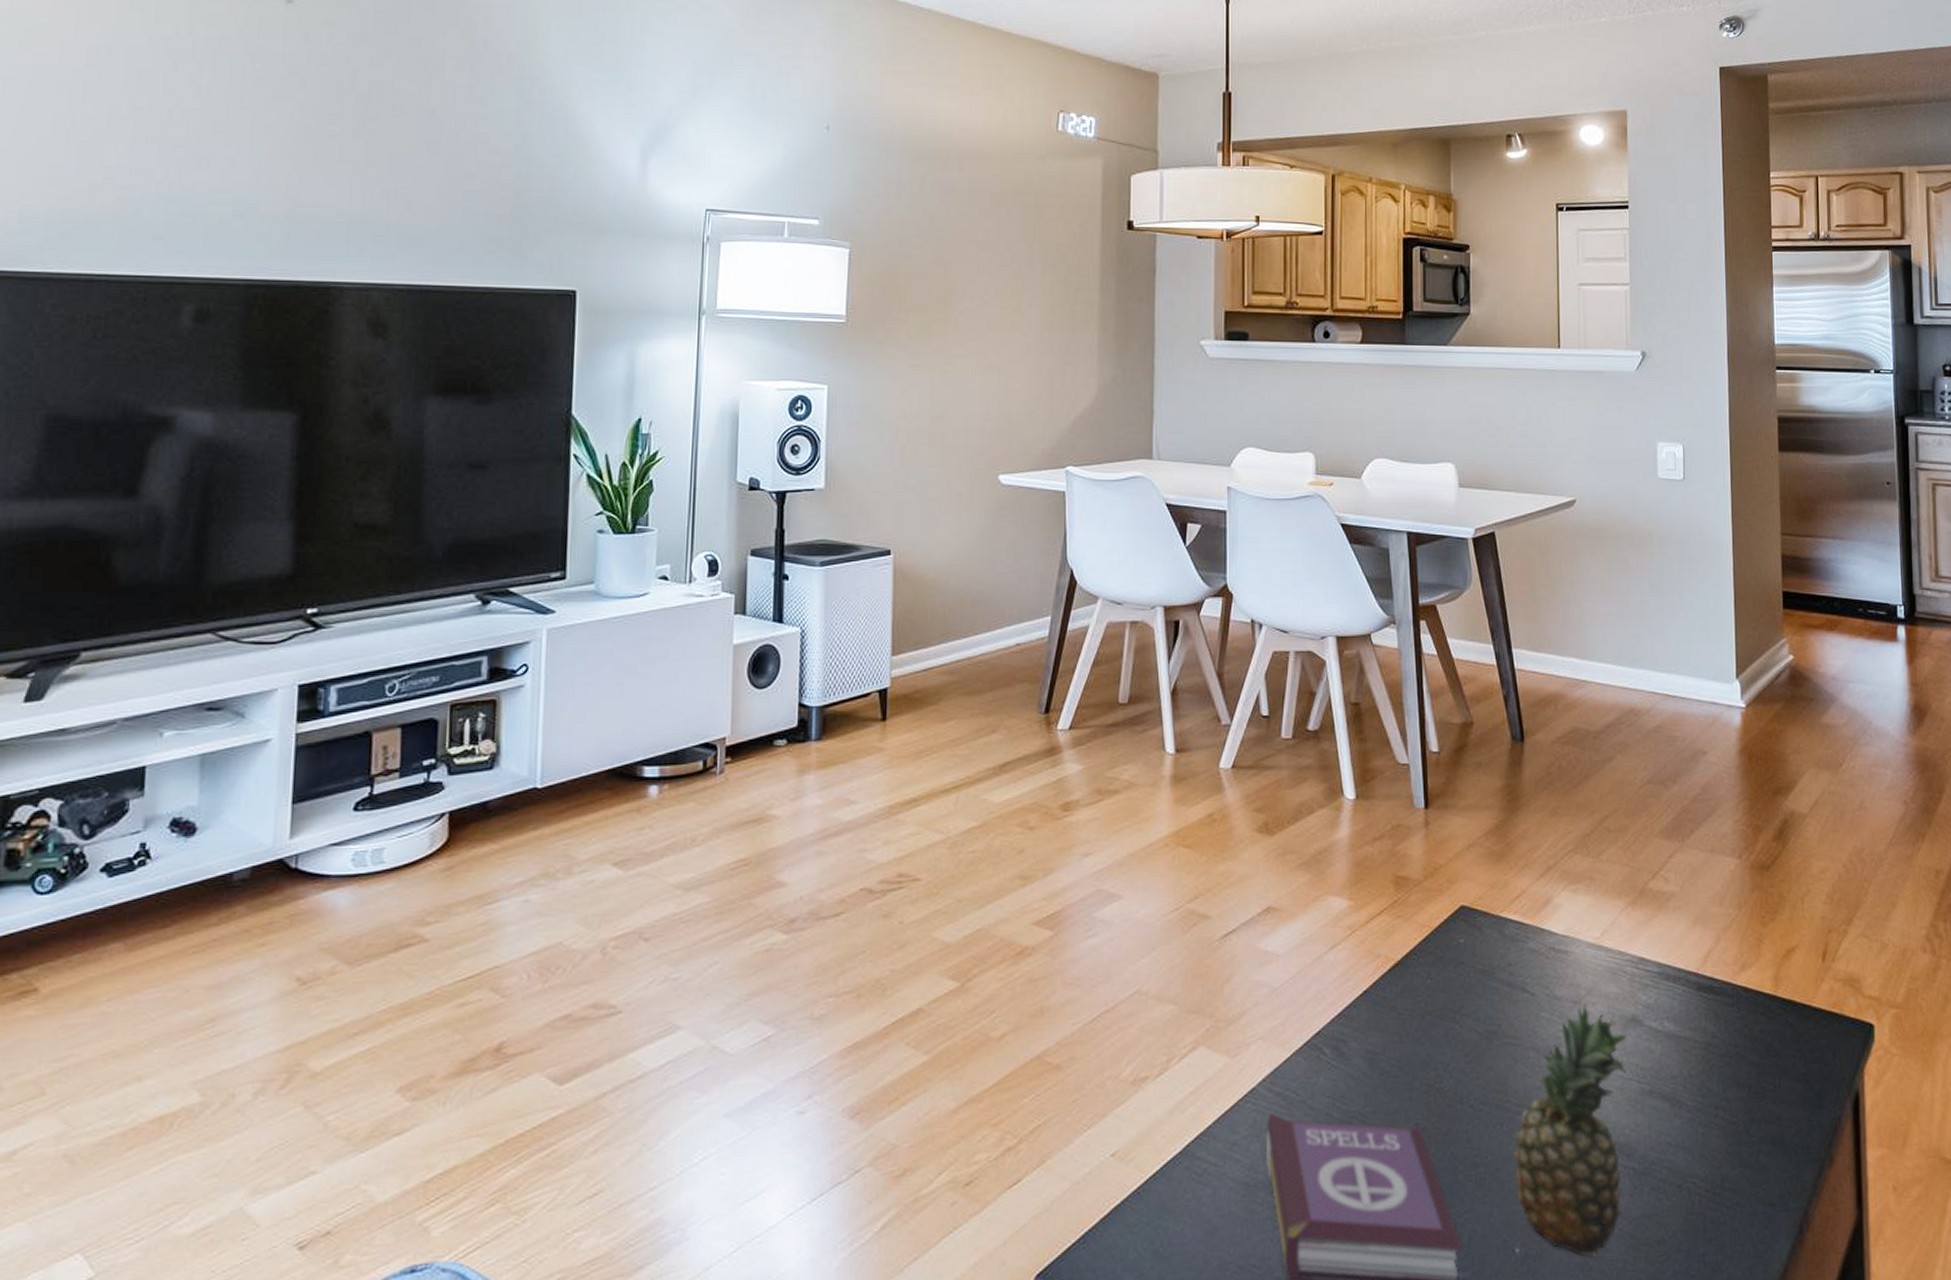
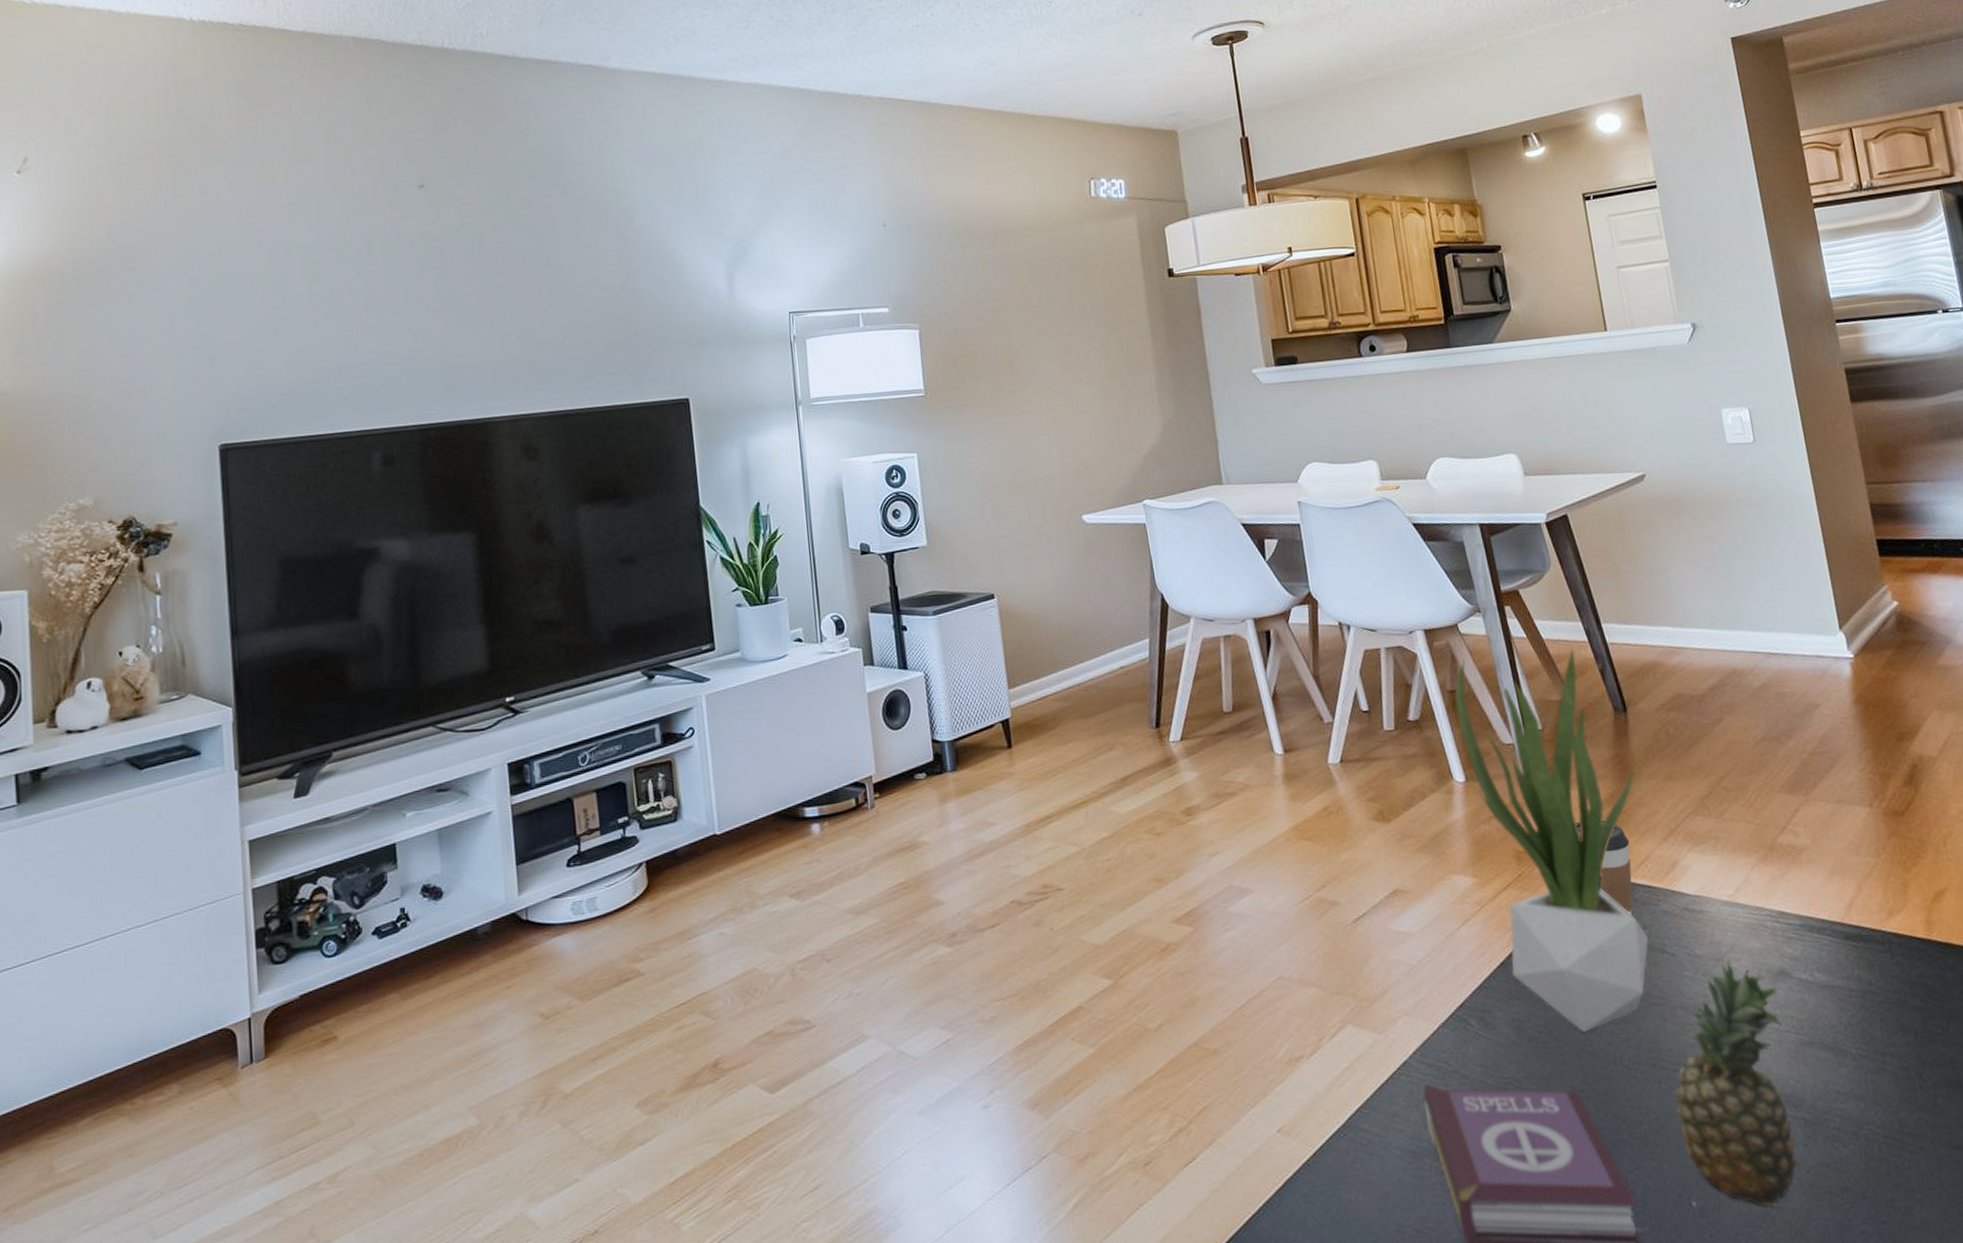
potted plant: none [1357,672,1522,1068] -> present [1454,650,1649,1032]
coffee cup: none [1457,850,1508,951] -> present [1575,821,1633,915]

